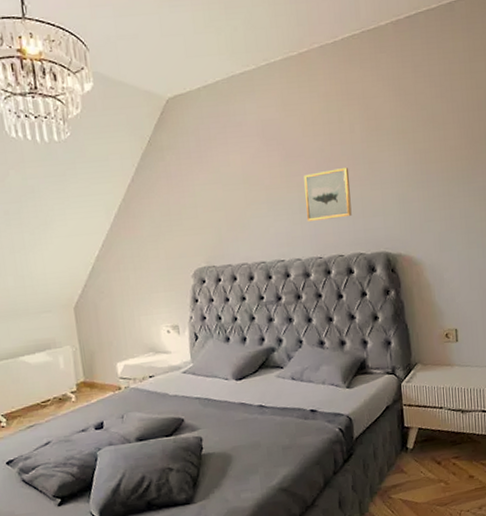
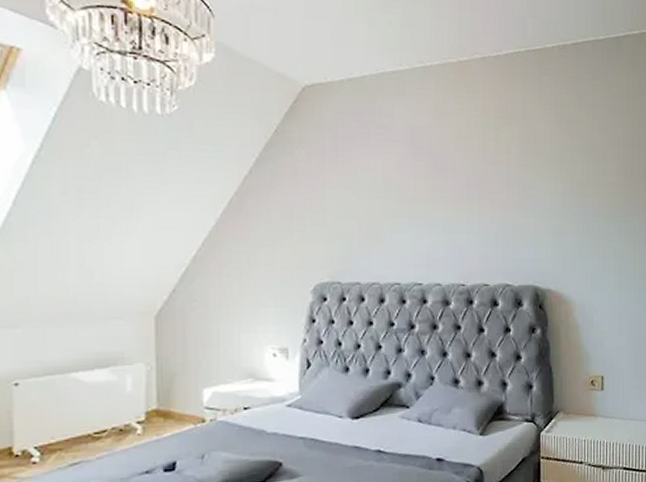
wall art: present [304,168,352,221] -> none [451,189,502,244]

